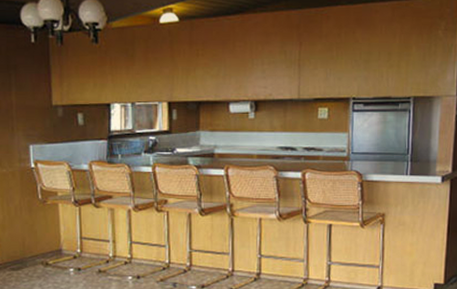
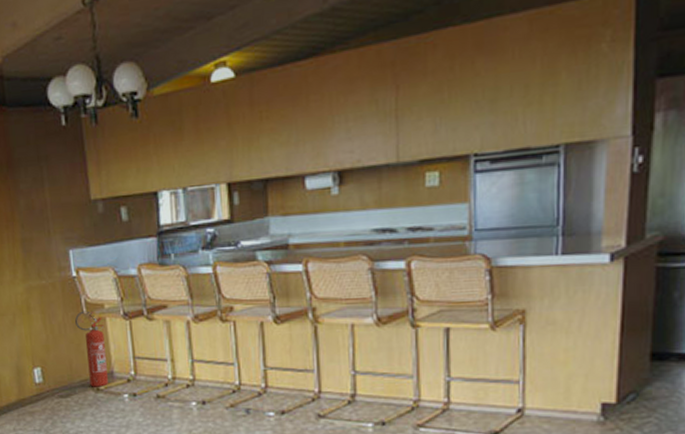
fire extinguisher: none [31,197,57,262] -> present [75,311,108,387]

